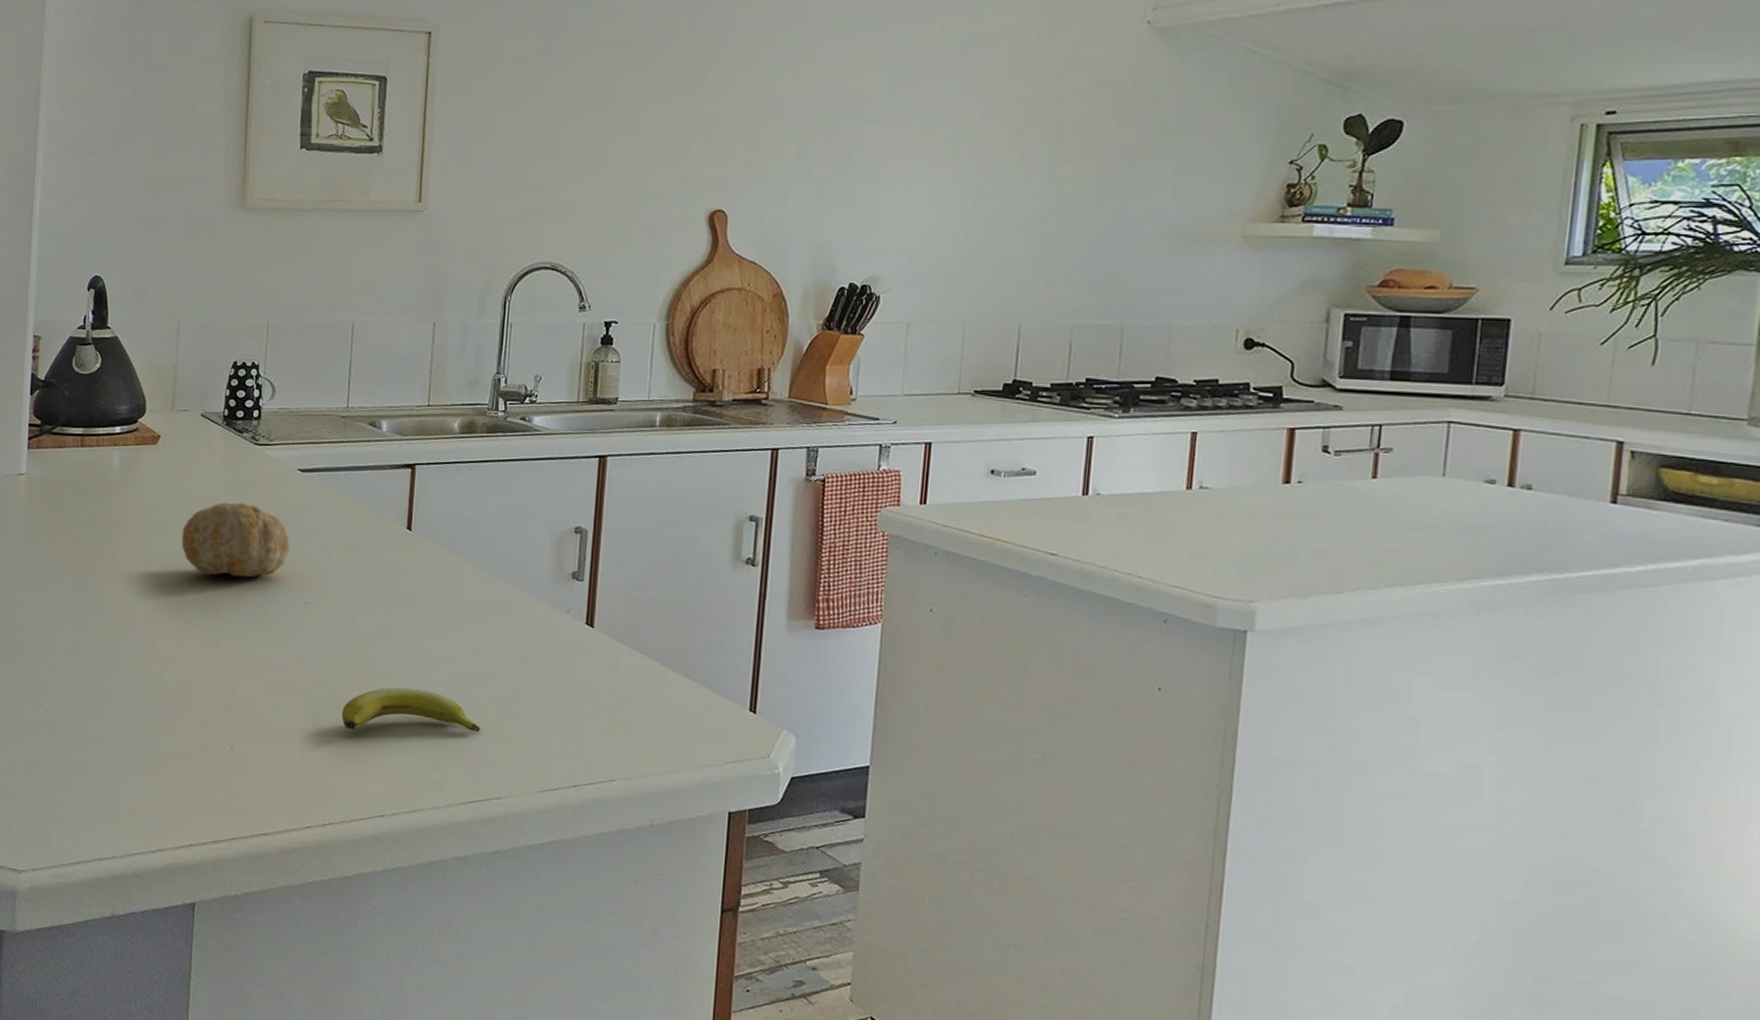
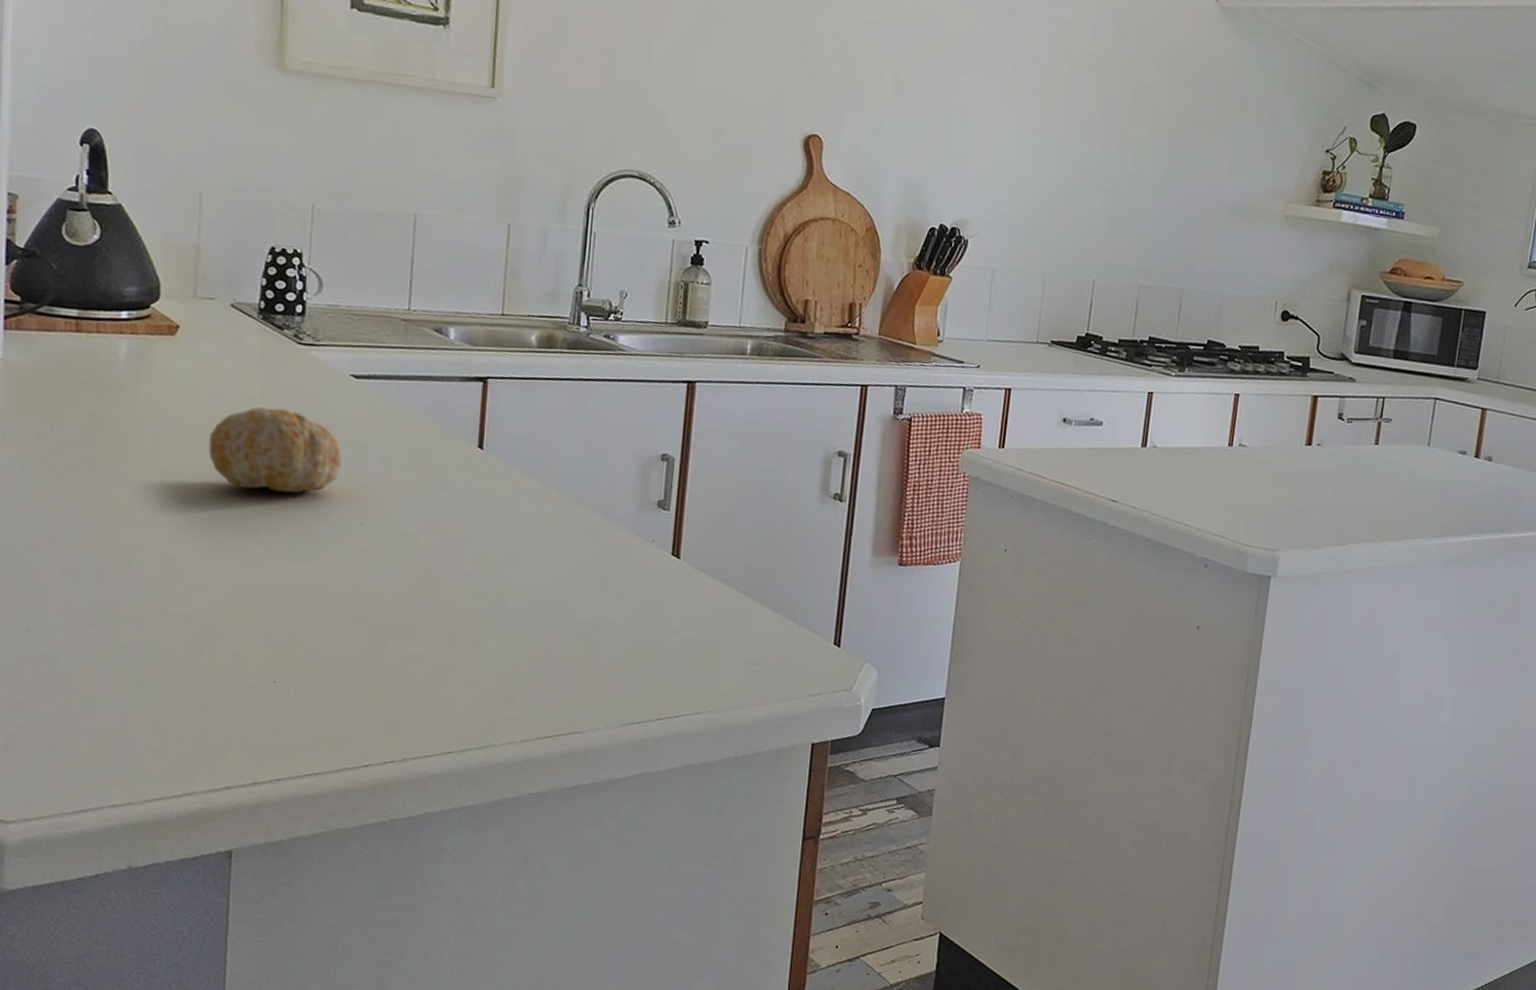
banana: present [341,687,480,733] -> none [404,616,559,665]

